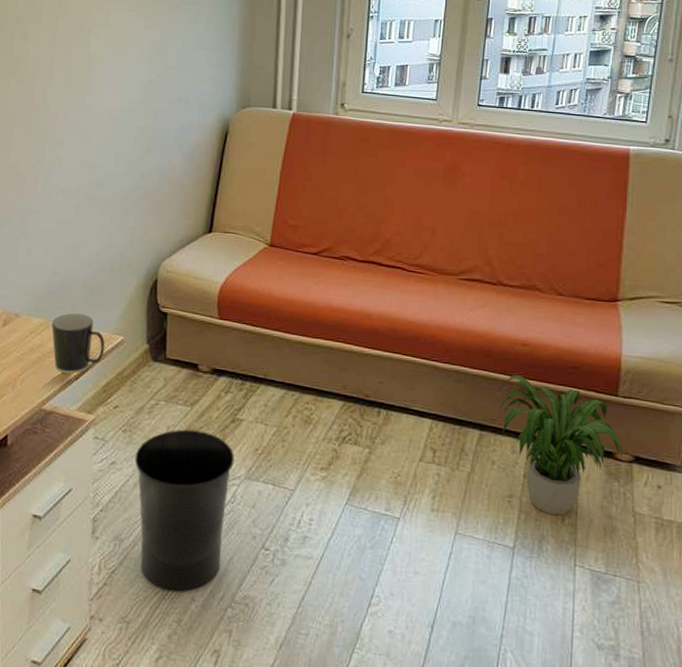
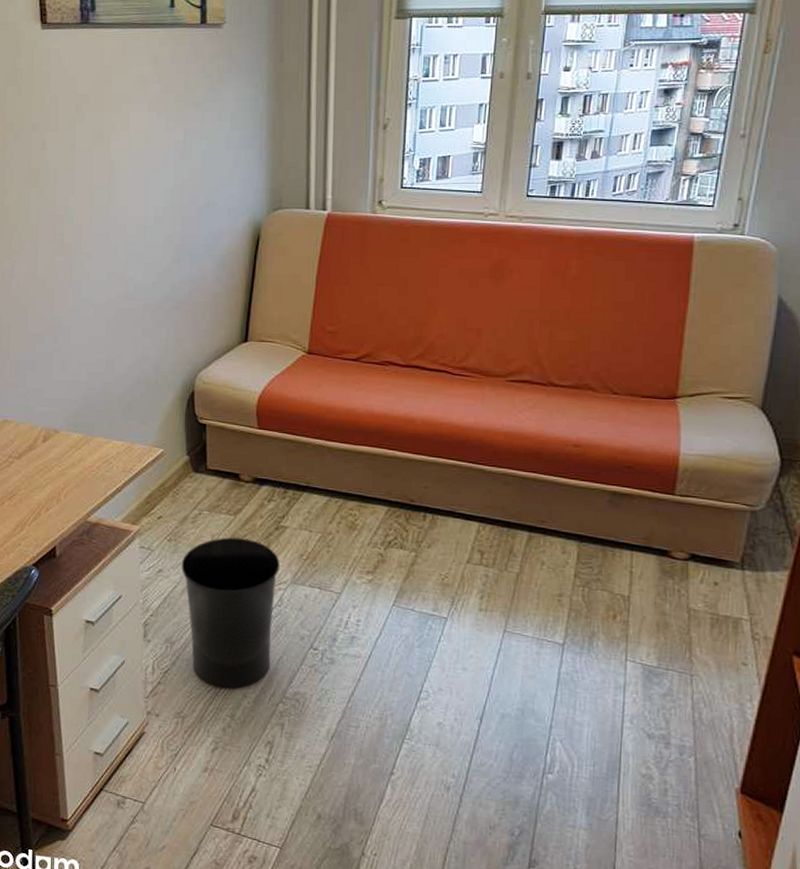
mug: present [51,313,105,375] -> none [90,427,146,487]
potted plant: present [498,374,623,516] -> none [548,475,678,613]

